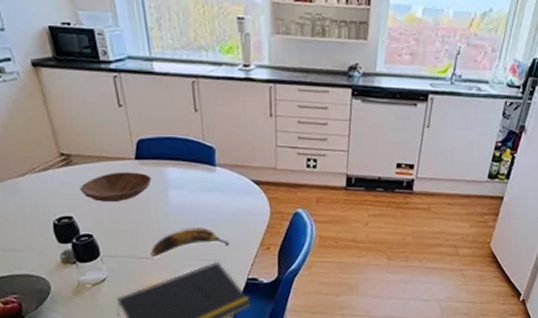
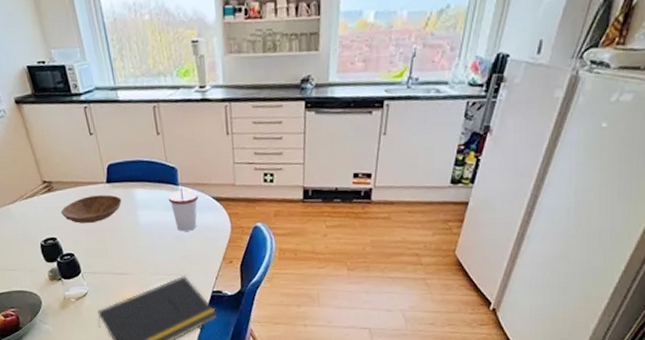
banana: present [150,227,230,257] -> none [124,244,195,272]
cup: none [203,169,237,215] -> present [168,188,199,232]

